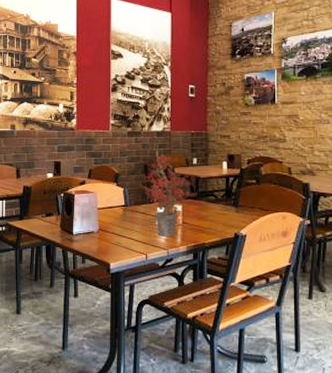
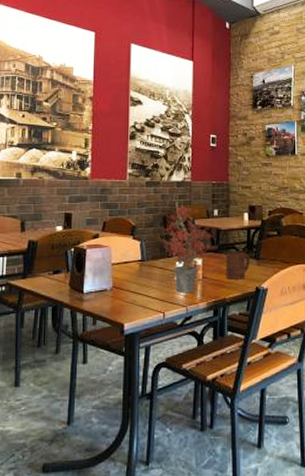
cup: none [205,199,230,226] -> present [226,251,251,280]

